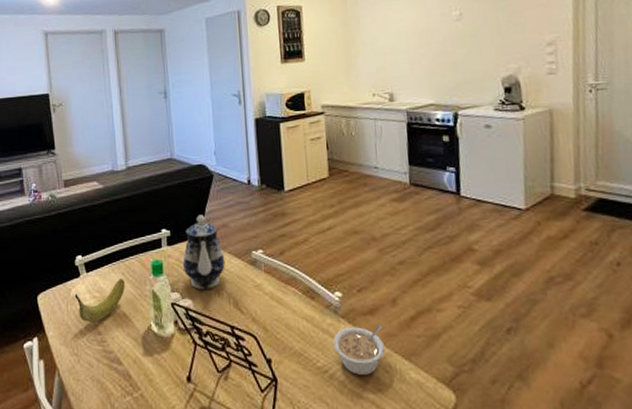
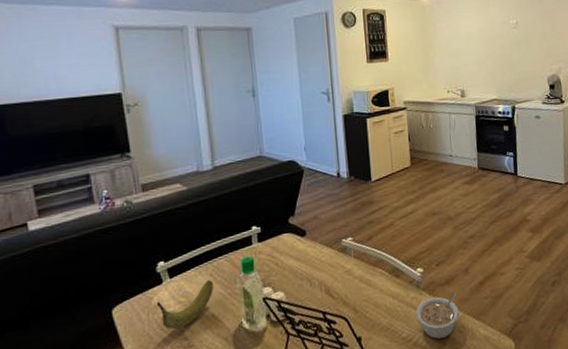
teapot: present [182,214,225,289] -> none [274,209,317,282]

